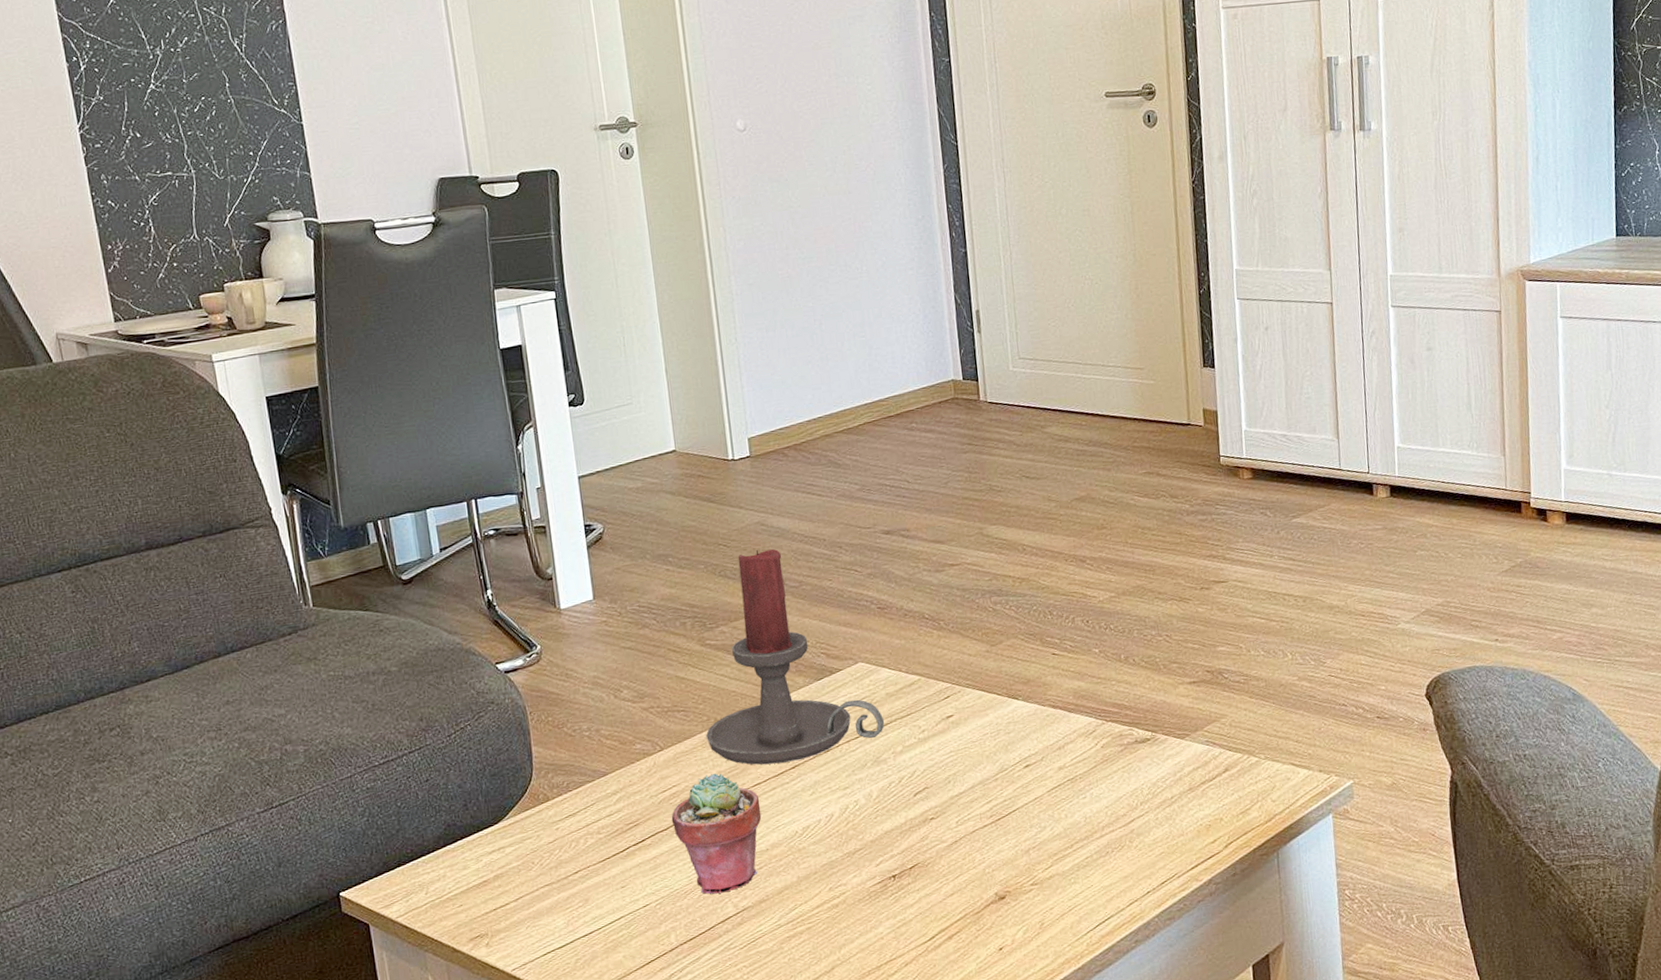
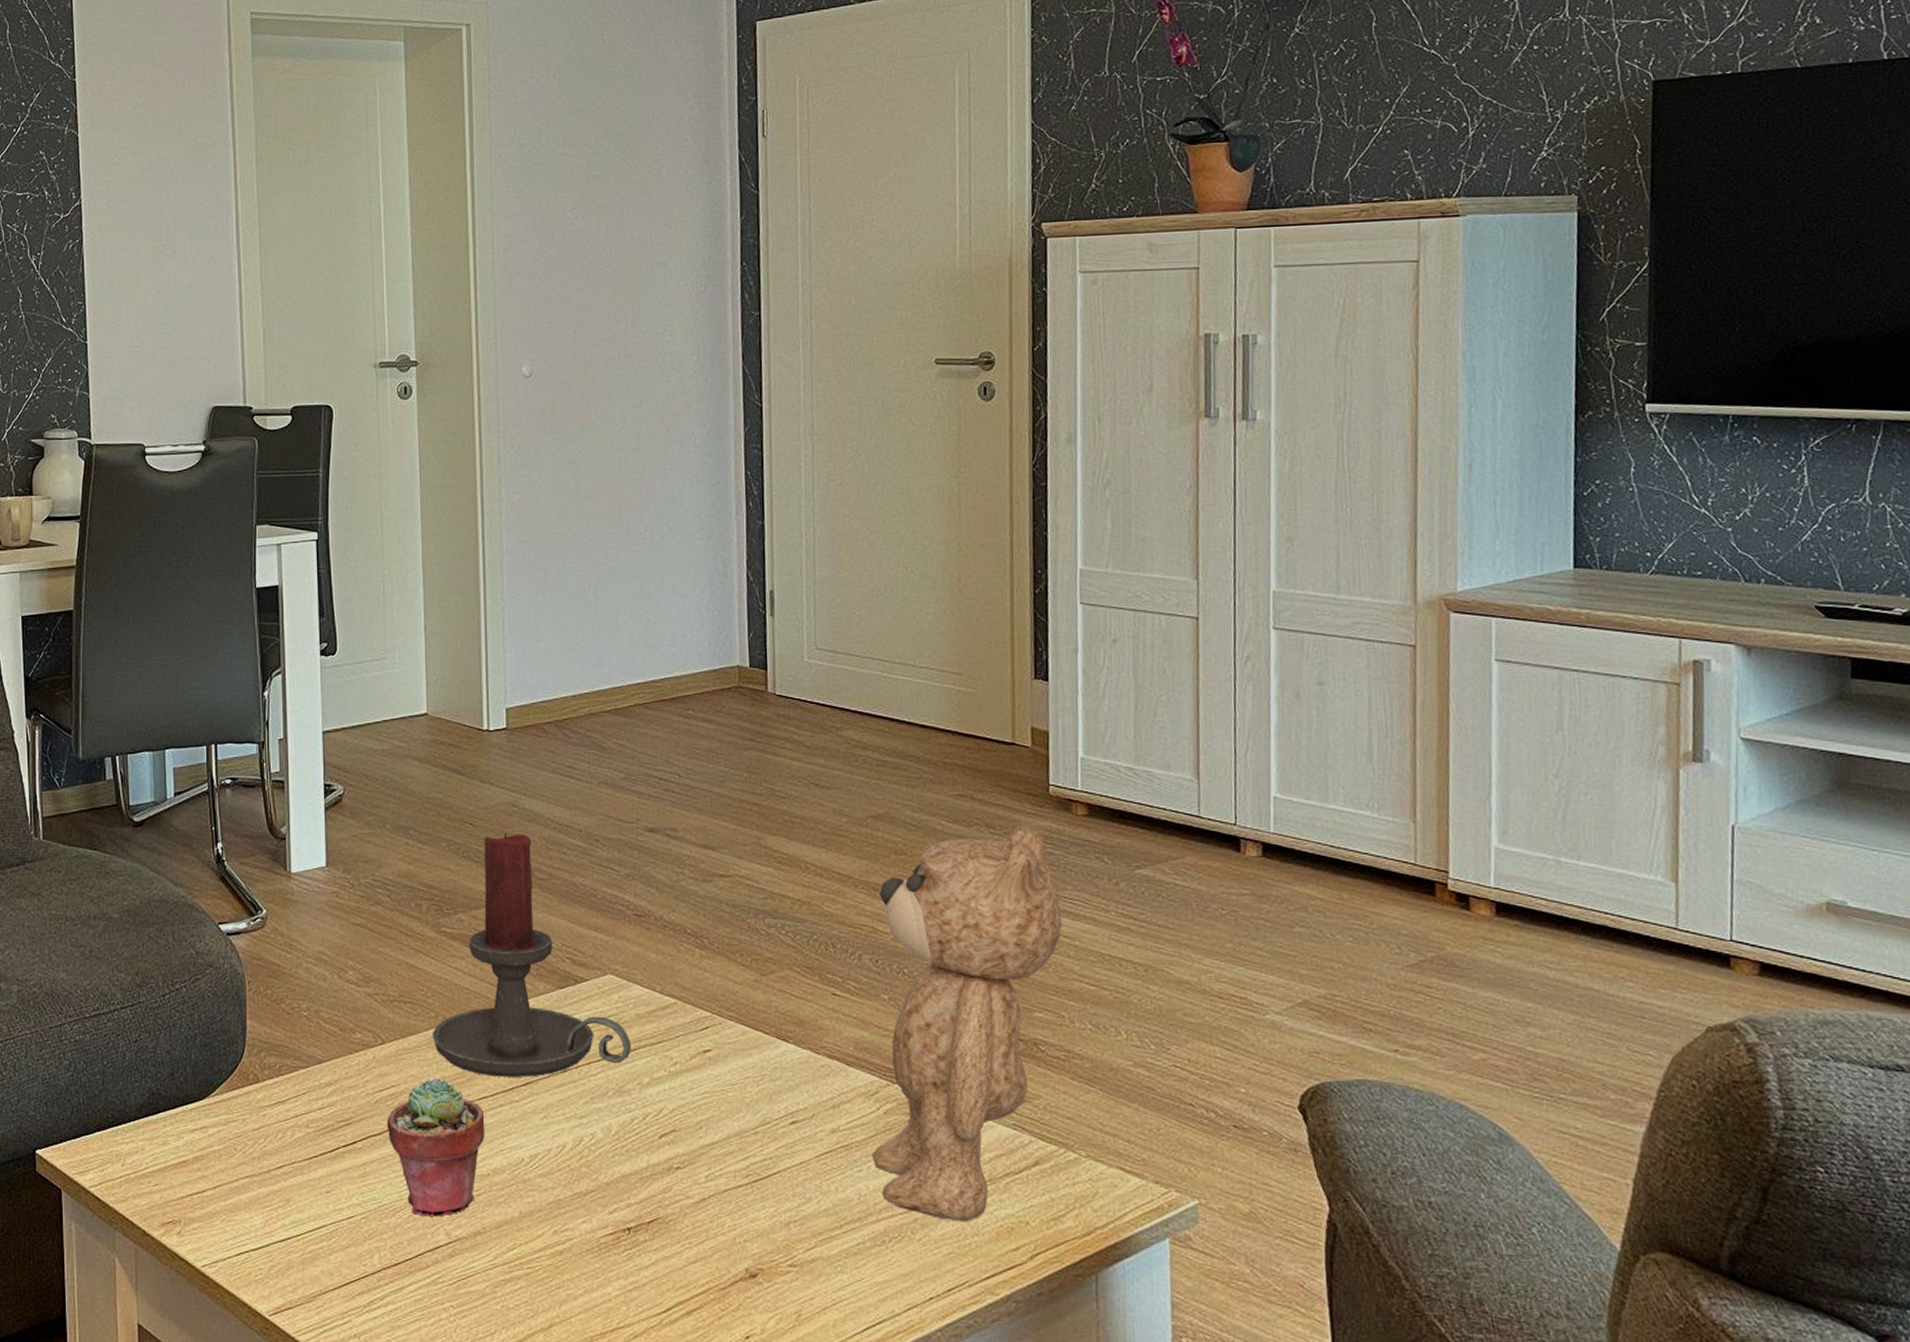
teddy bear: none [1085,492,1237,827] -> present [872,826,1063,1222]

